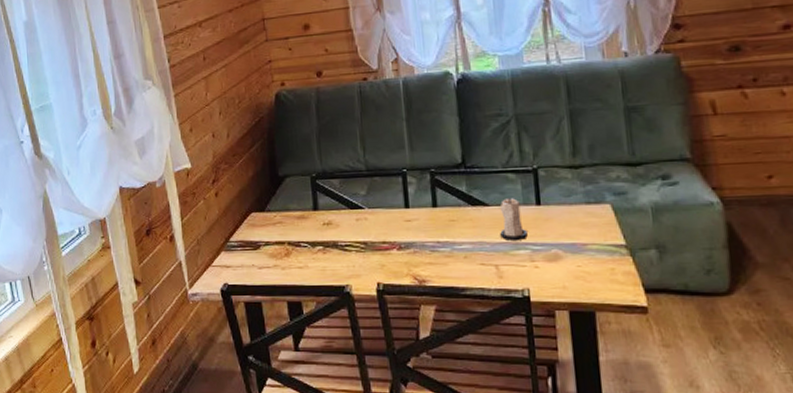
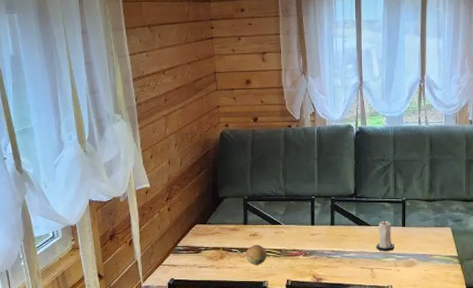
fruit: none [317,236,348,264] -> present [245,244,267,265]

